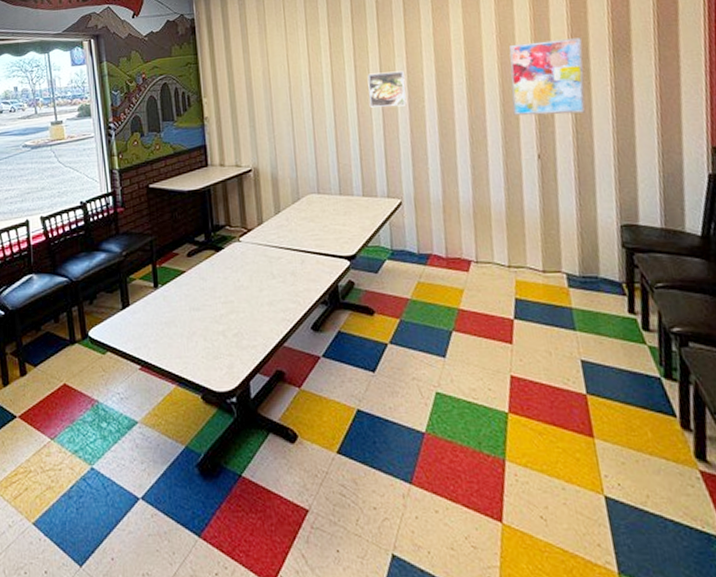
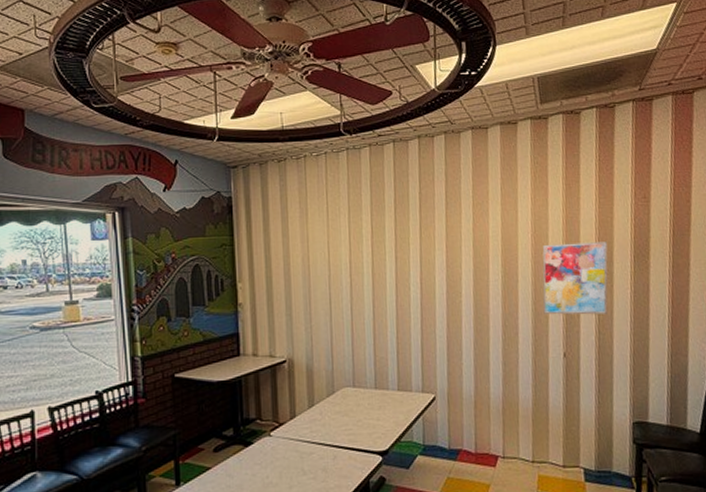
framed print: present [367,70,407,108] -> none [407,264,445,301]

